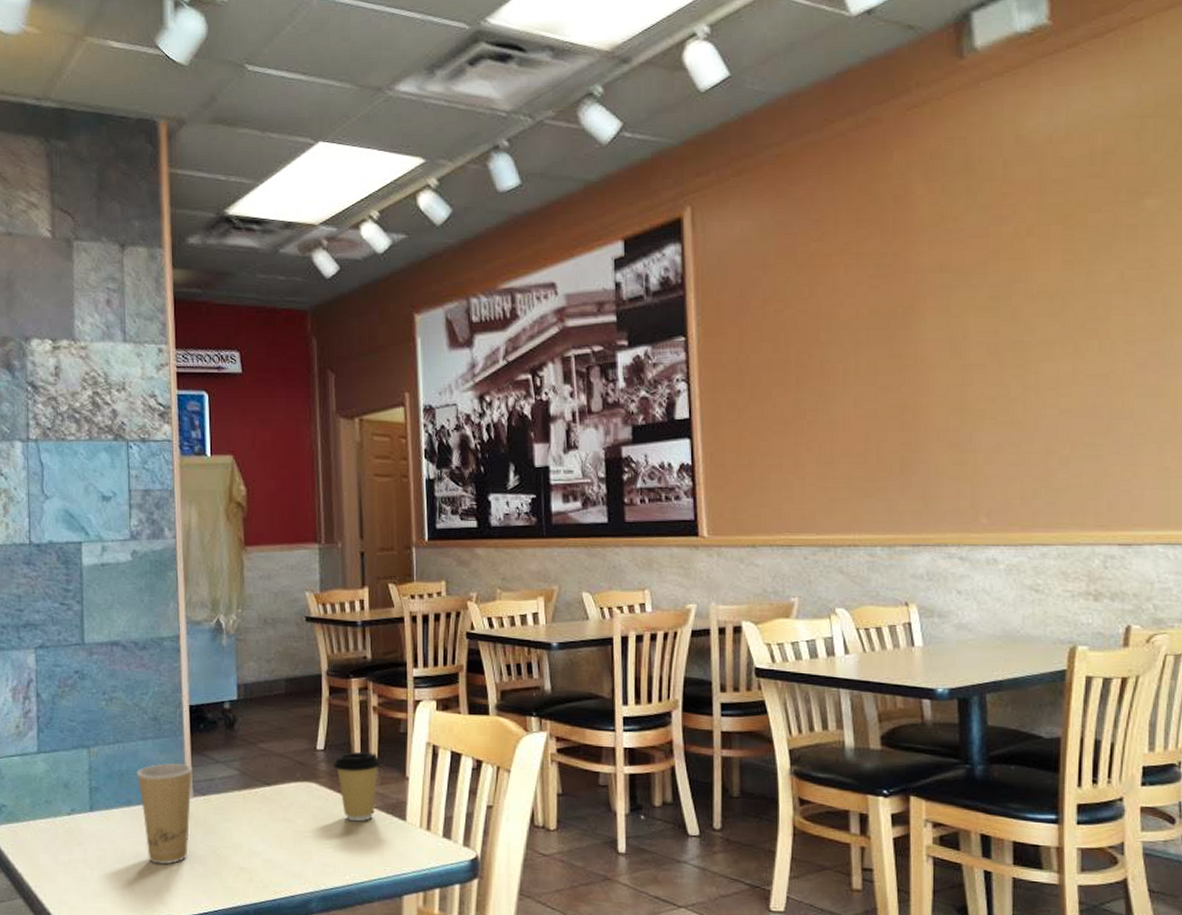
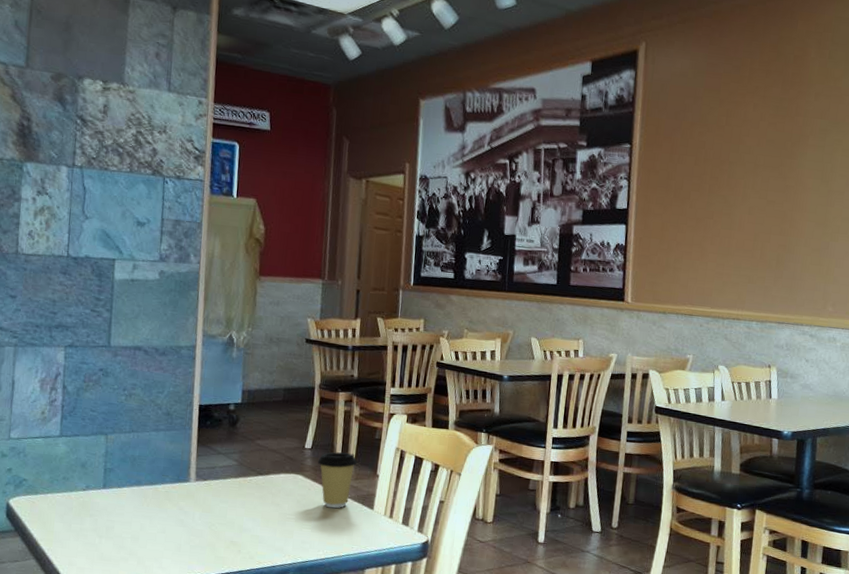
paper cup: present [137,763,192,865] -> none [147,451,197,536]

